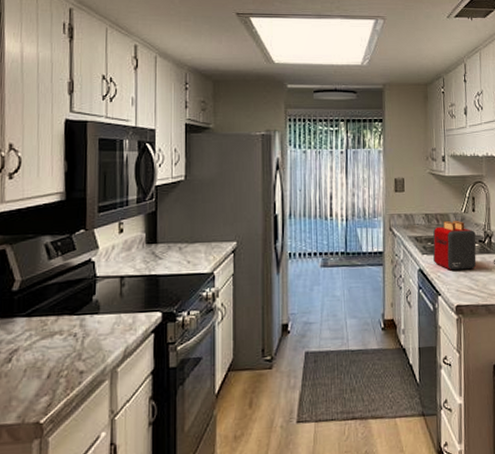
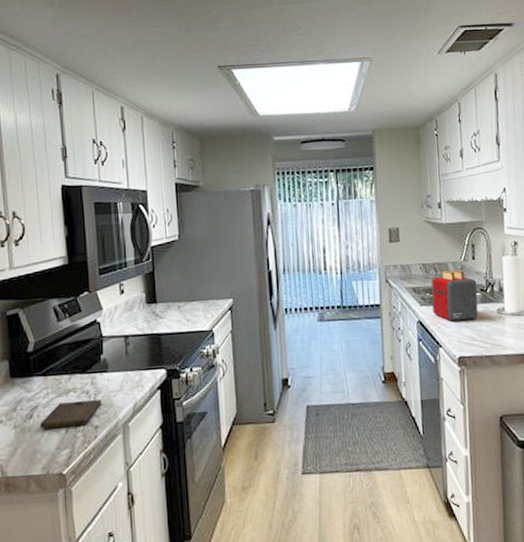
cutting board: none [18,343,89,374] -> present [39,400,101,429]

